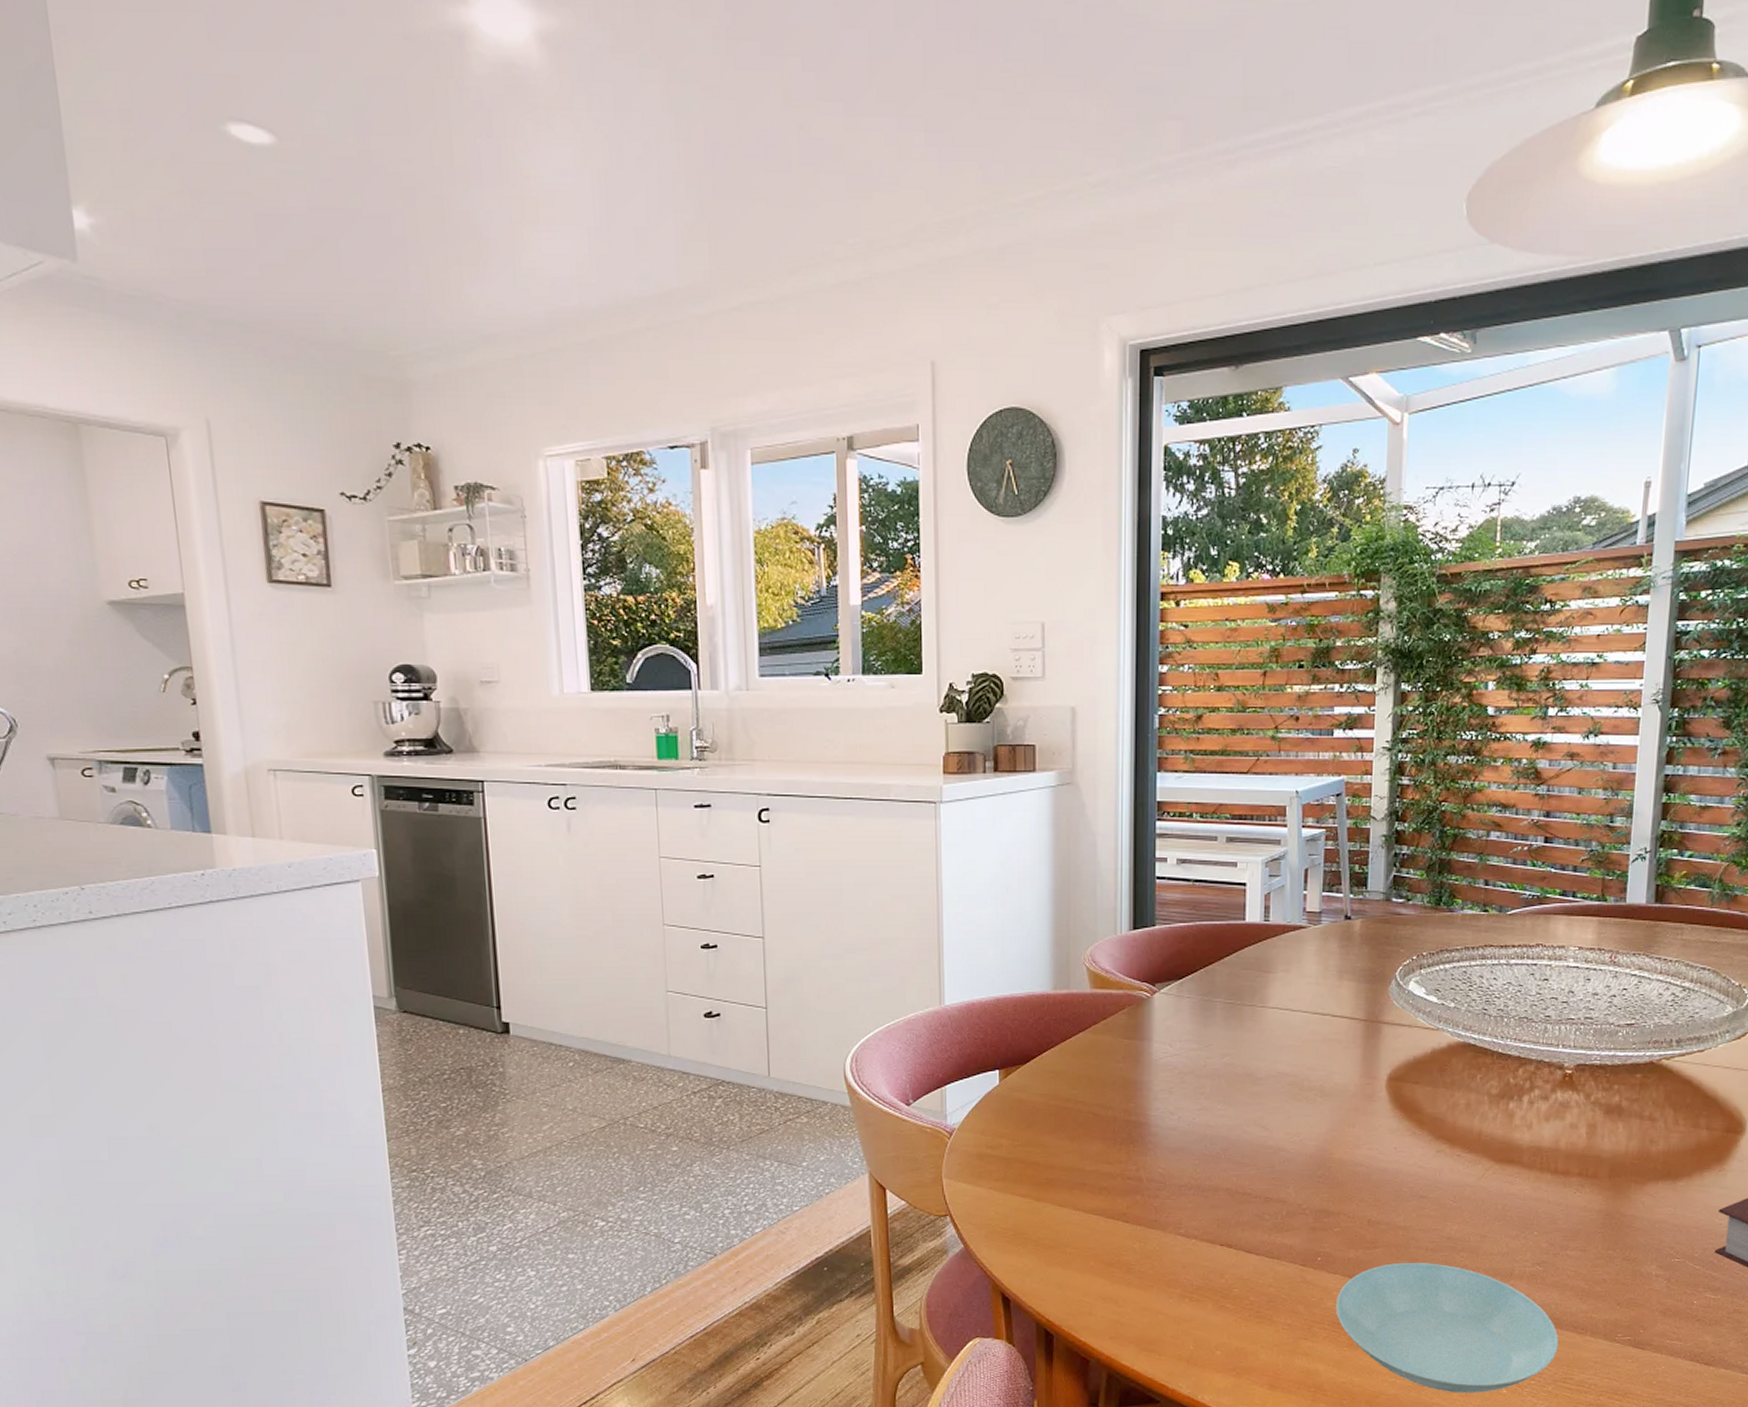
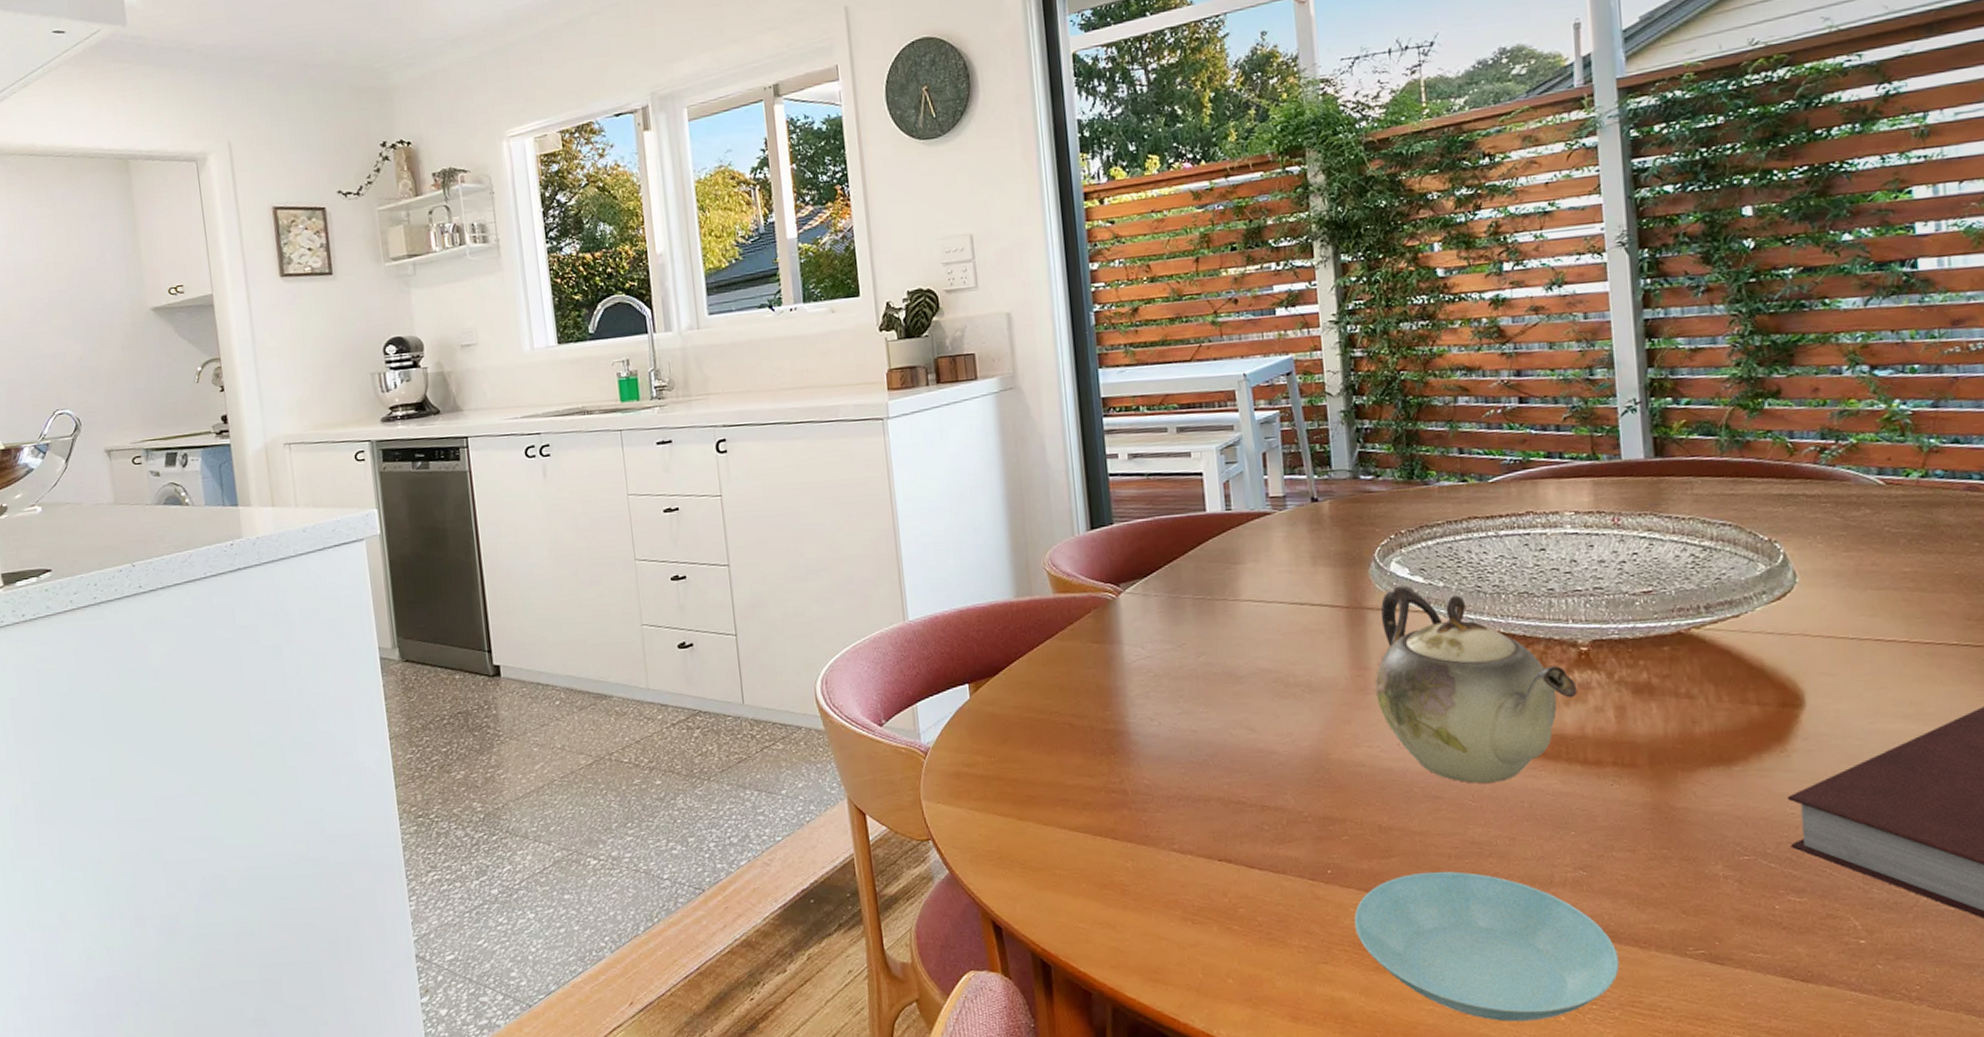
teapot: none [1381,1004,1558,1186] -> present [1375,585,1578,783]

